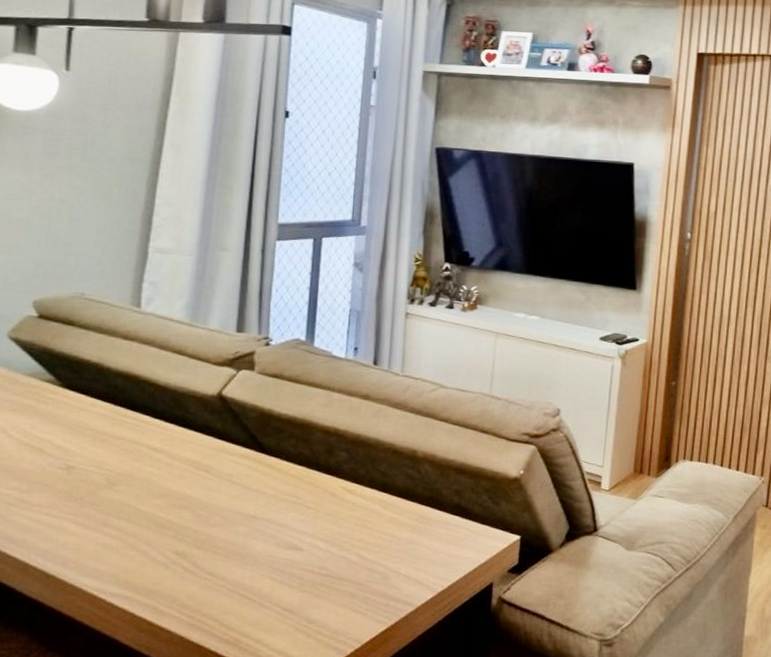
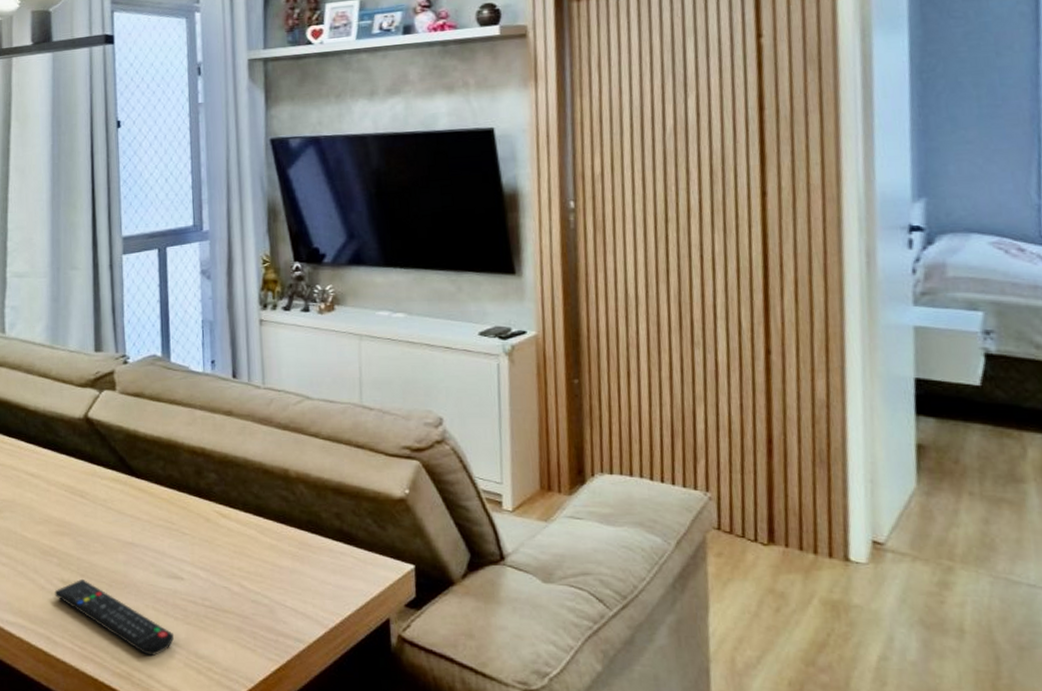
remote control: none [166,550,287,622] -> present [54,578,174,656]

